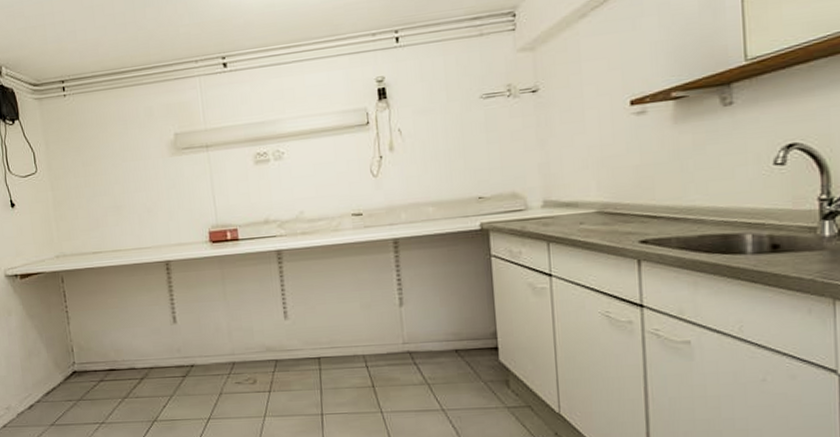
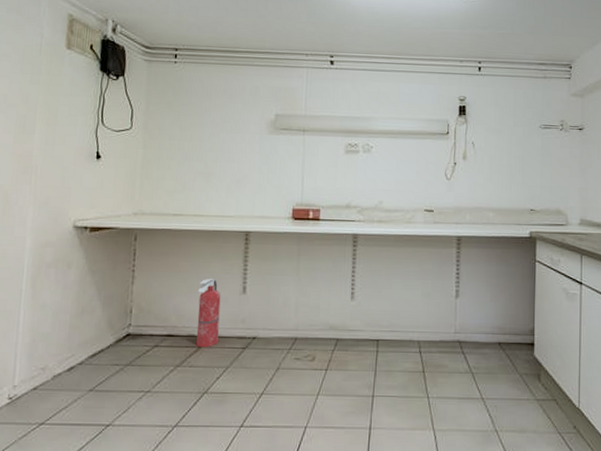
fire extinguisher: none [129,311,159,379] -> present [195,278,221,348]

